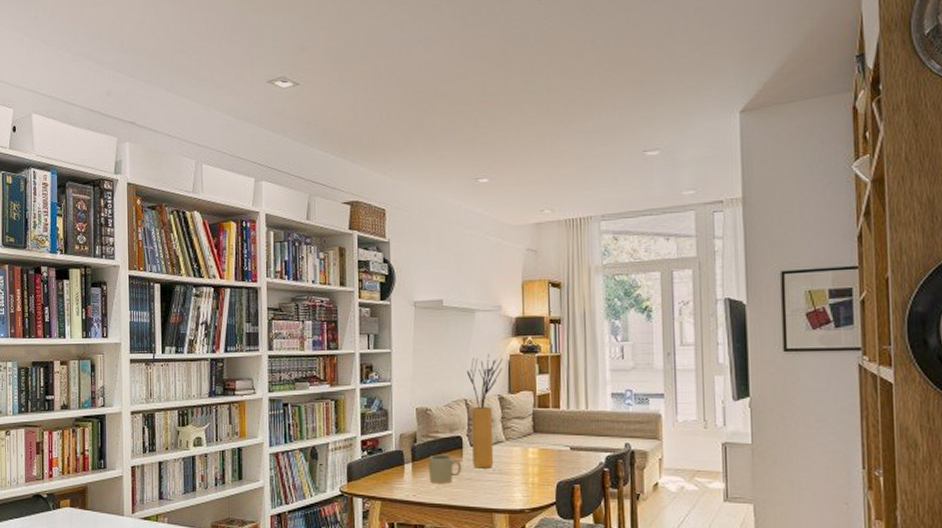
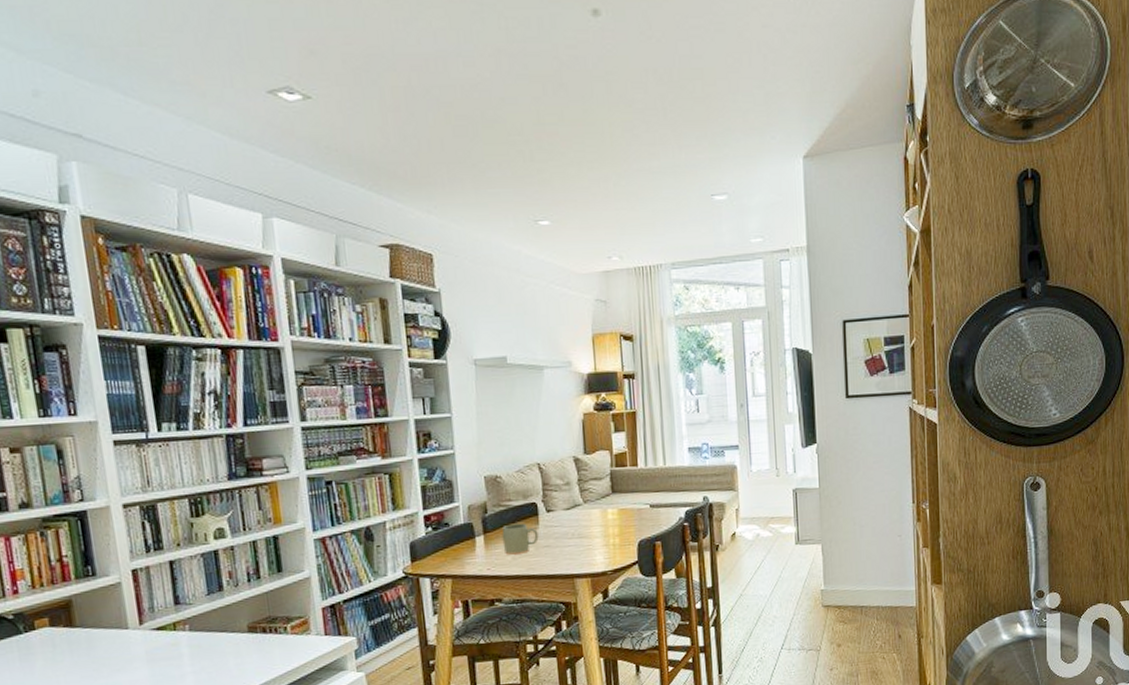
vase: present [466,354,503,468] -> none [537,413,577,535]

